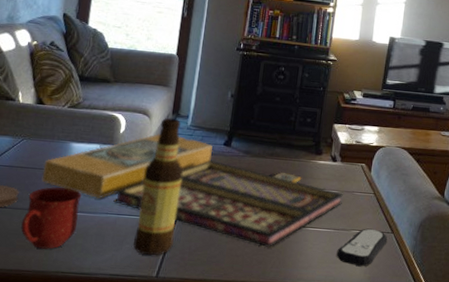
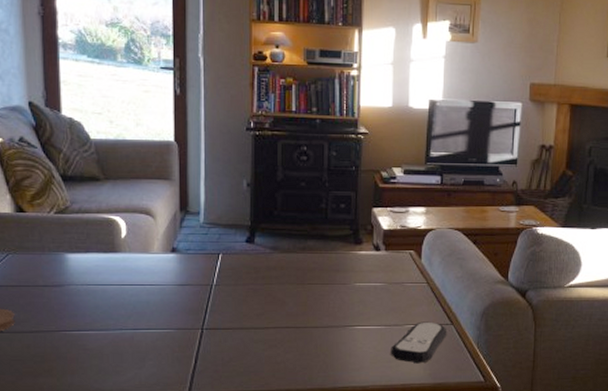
mug: present [21,187,82,249] -> none [23,305,89,374]
board game: present [42,134,343,248] -> none [38,236,391,352]
bottle: present [133,118,184,256] -> none [156,216,203,371]

